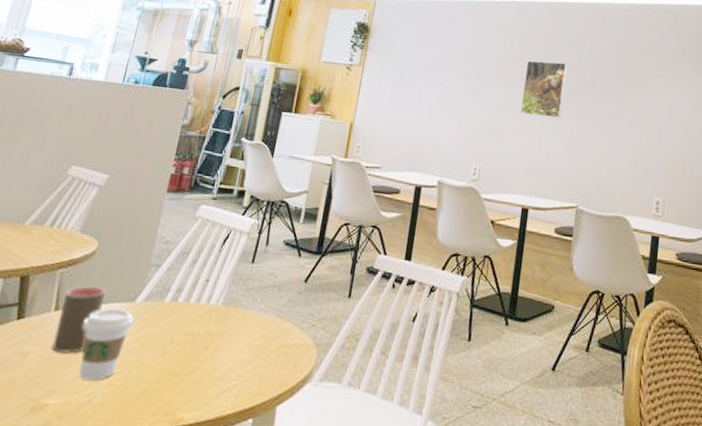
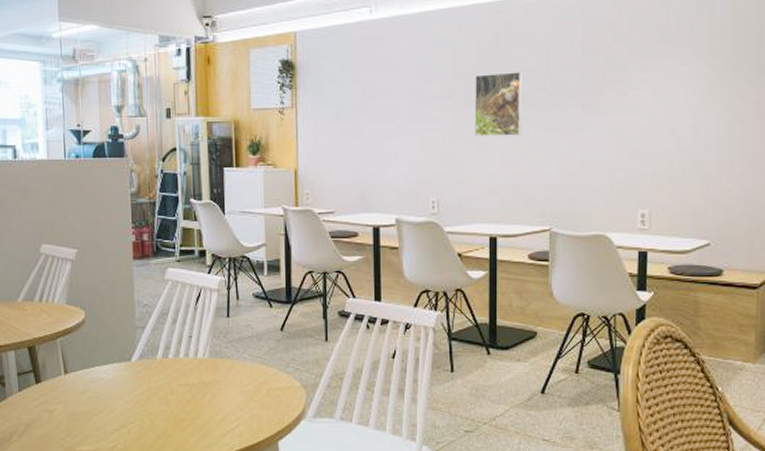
cup: present [51,286,106,355] -> none [69,351,104,410]
coffee cup: present [79,308,135,381] -> none [91,368,135,429]

